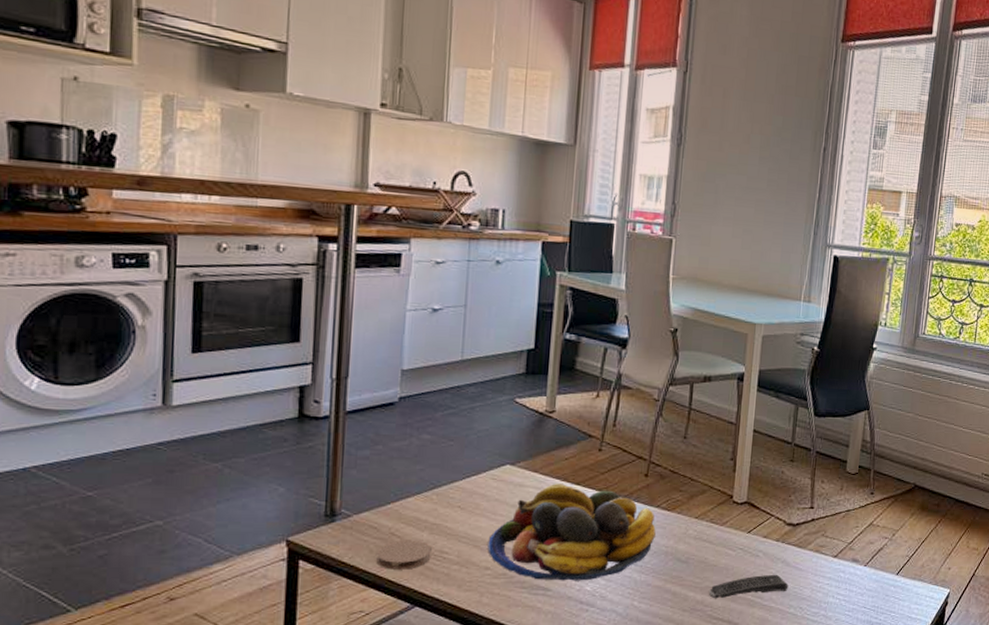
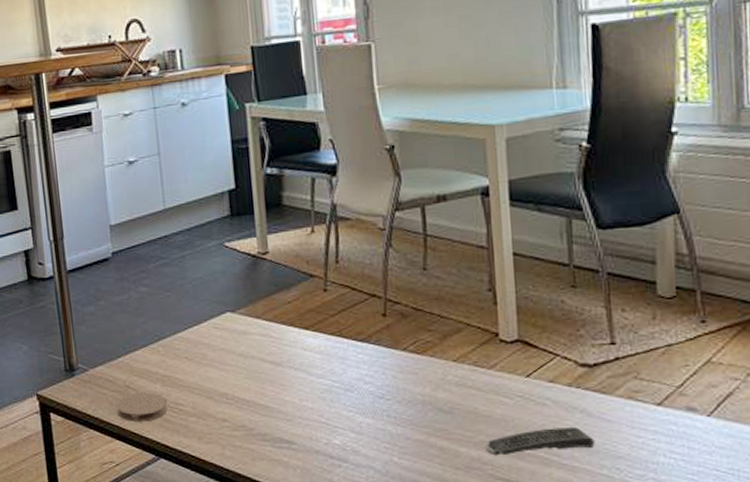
fruit bowl: present [488,484,656,581] -> none [221,329,407,434]

